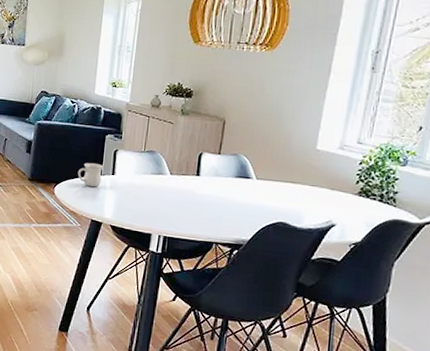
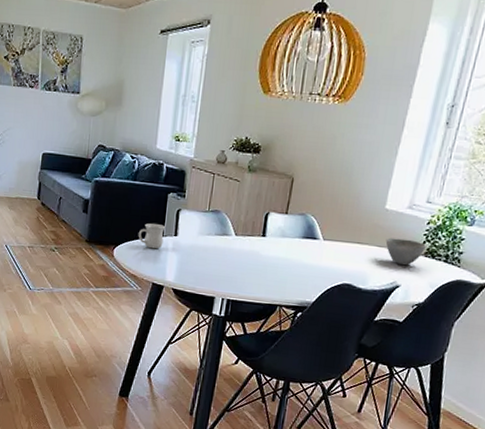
bowl: none [318,177,360,205] -> present [385,237,426,266]

